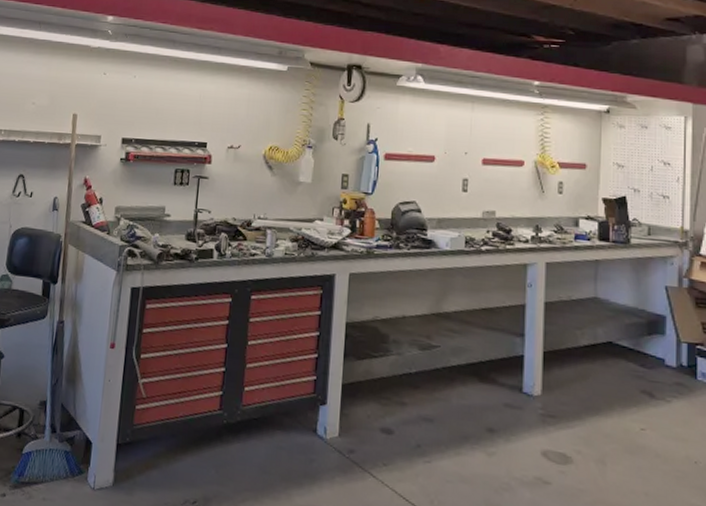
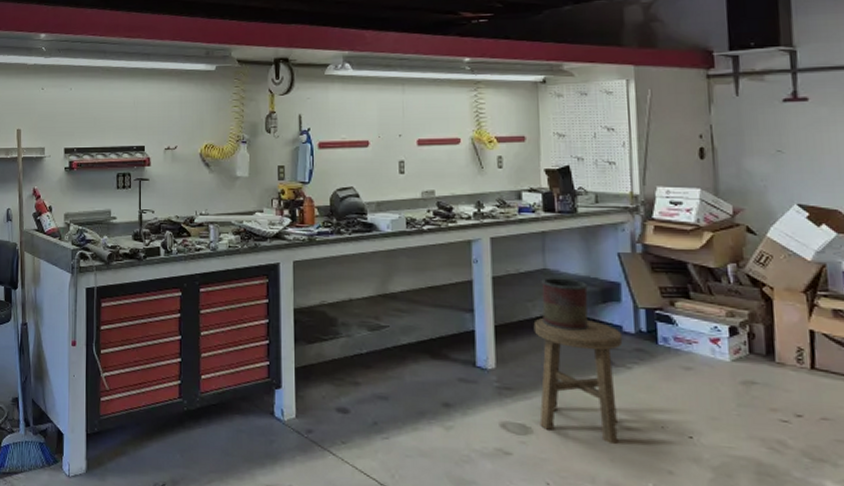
stool: none [580,347,665,478] -> present [533,318,623,445]
paint can: none [590,306,635,362] -> present [541,278,588,331]

